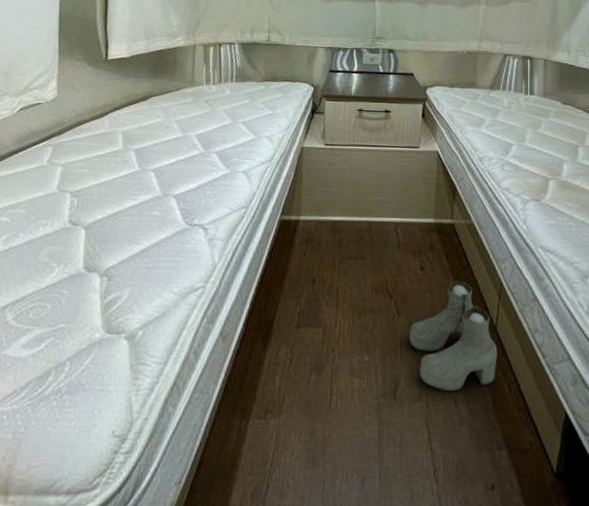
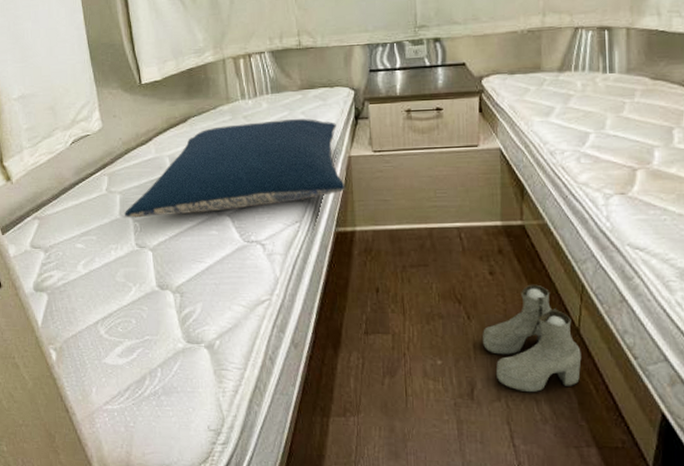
pillow: none [63,107,295,193] -> present [125,119,345,218]

